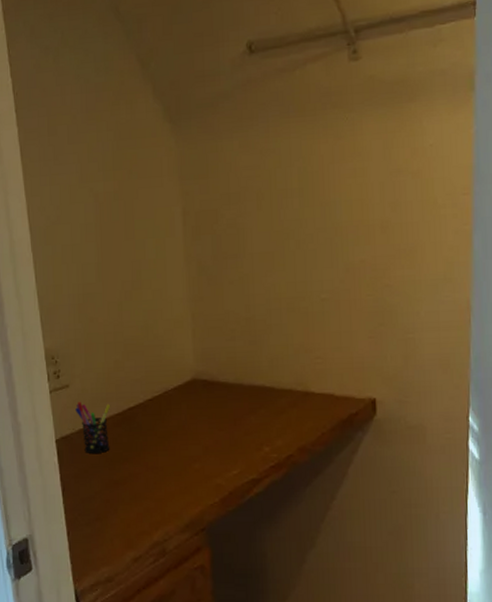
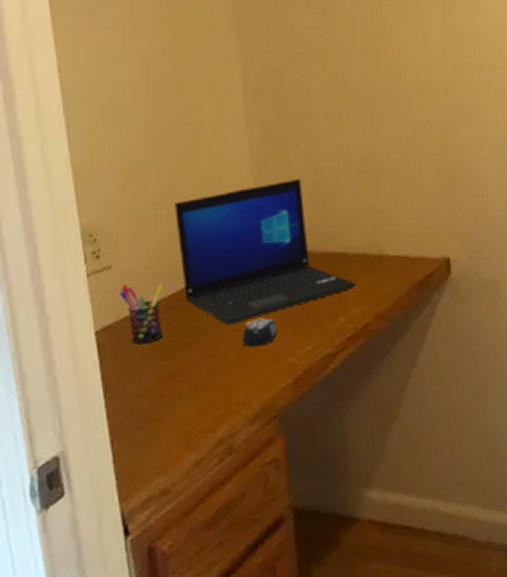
laptop: none [121,314,282,445] -> present [174,178,357,326]
computer mouse: none [176,440,208,466] -> present [242,317,278,347]

